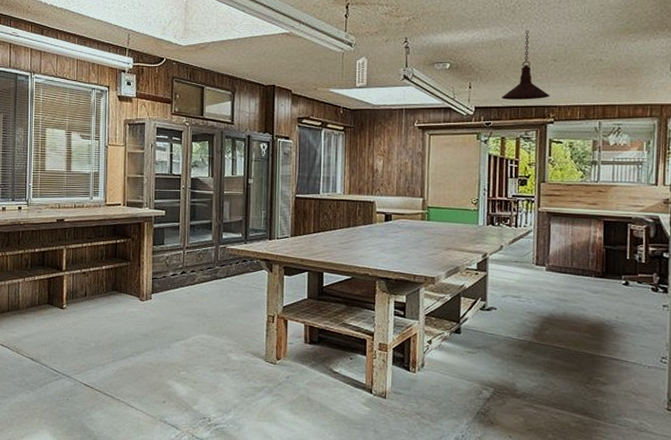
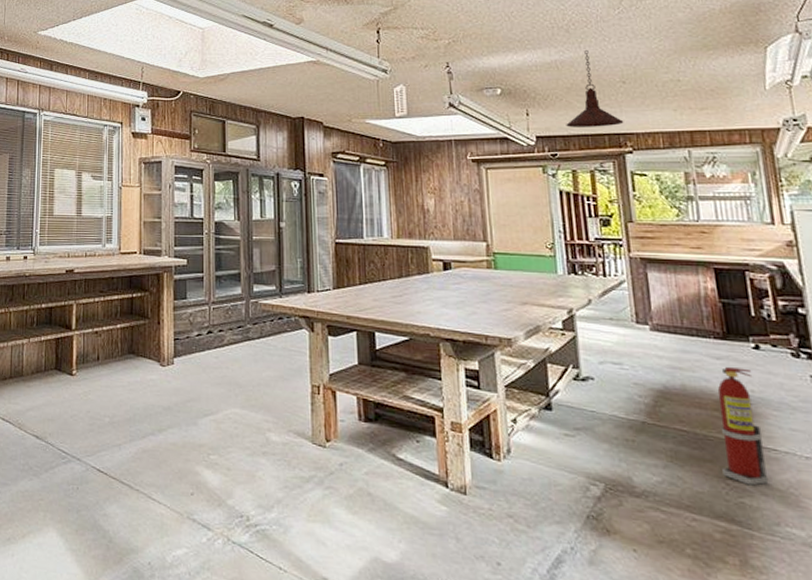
fire extinguisher: none [585,299,620,388] -> present [717,367,769,486]

